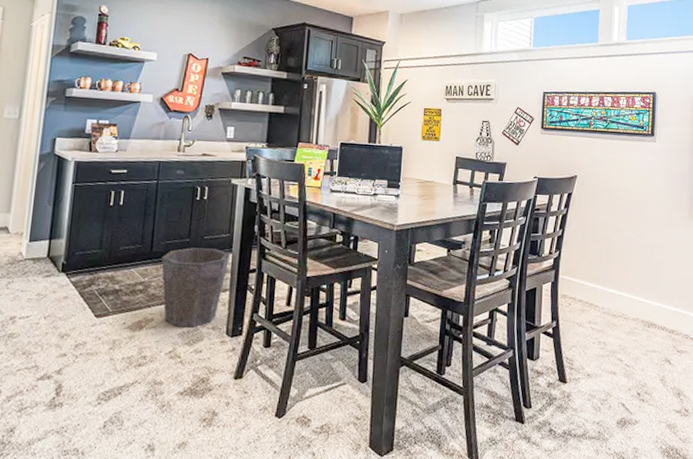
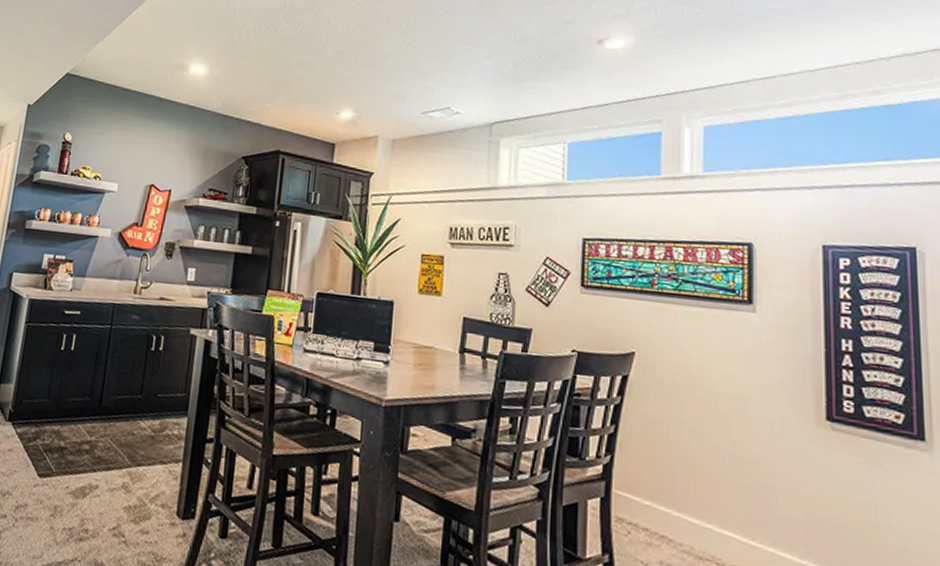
waste bin: present [161,247,231,328] -> none [110,405,186,502]

